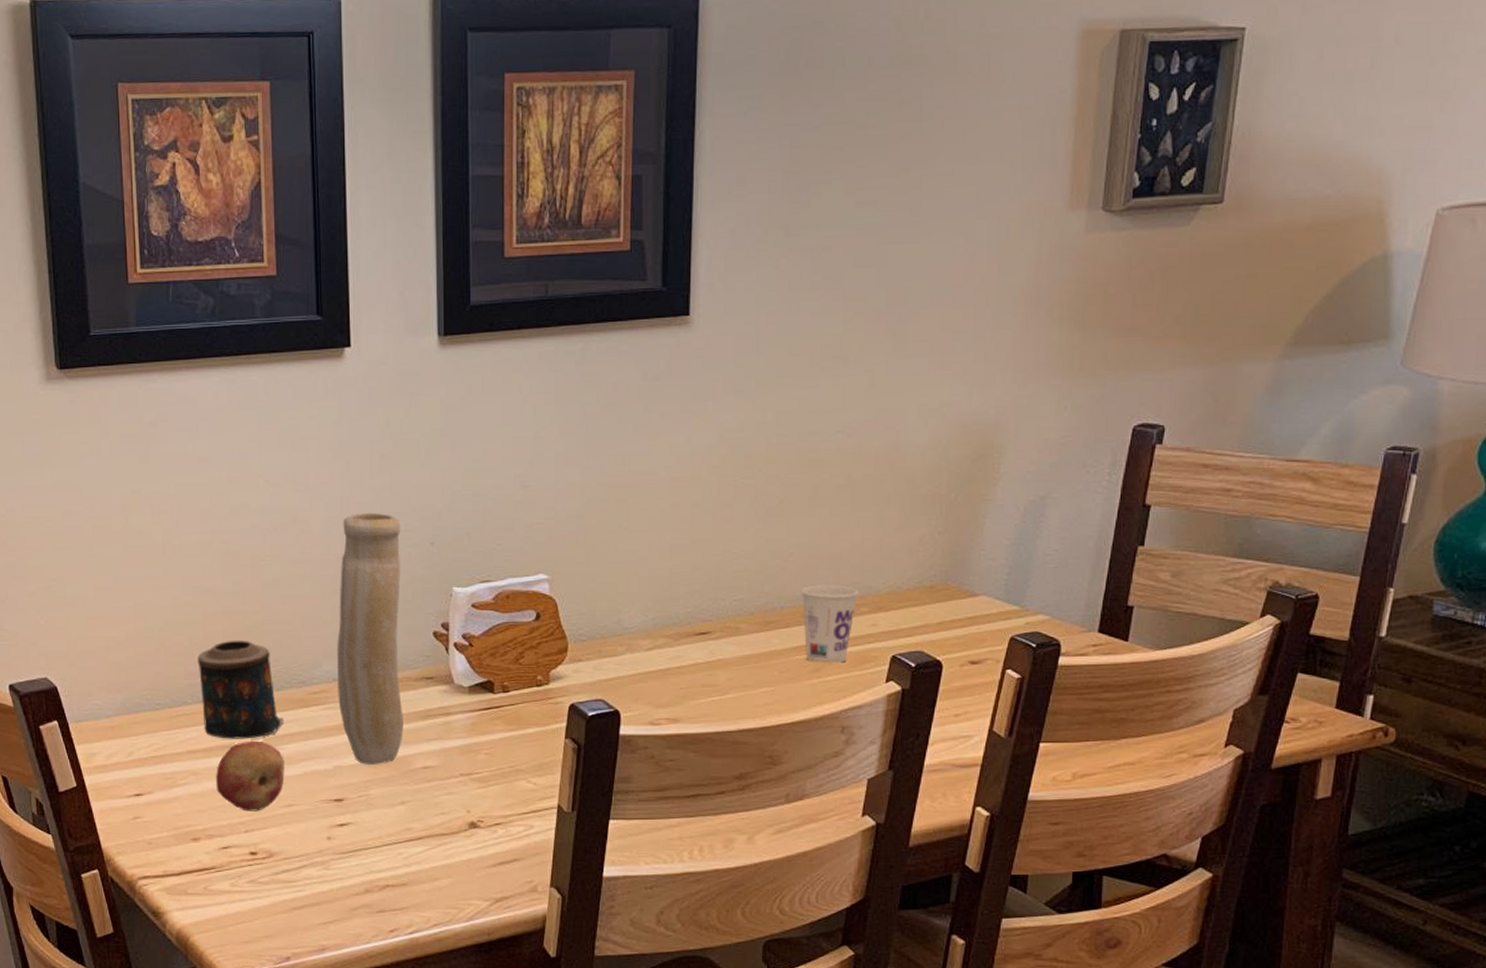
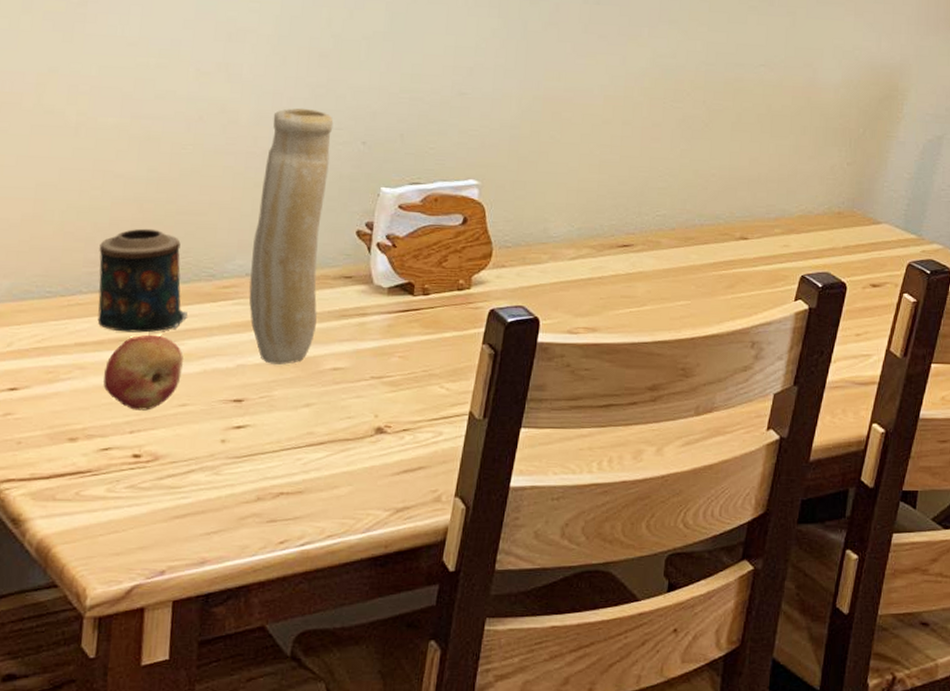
cup: present [801,585,858,662] -> none [720,205,773,280]

